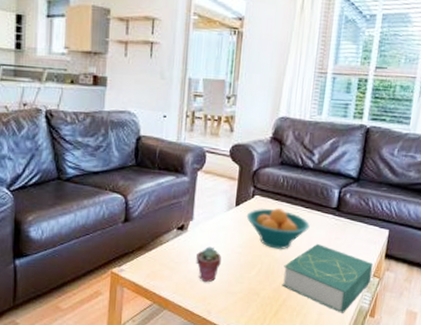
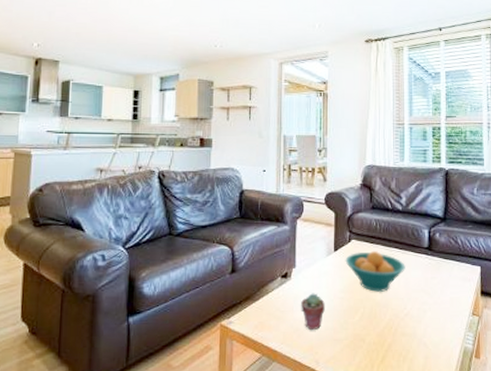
book: present [281,243,373,313] -> none [385,284,471,356]

